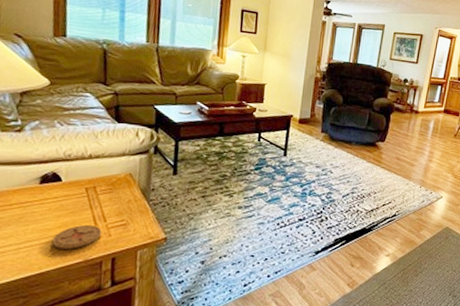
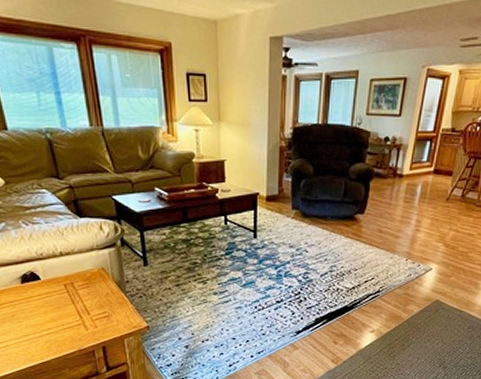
coaster: present [51,225,102,250] -> none [45,319,89,341]

